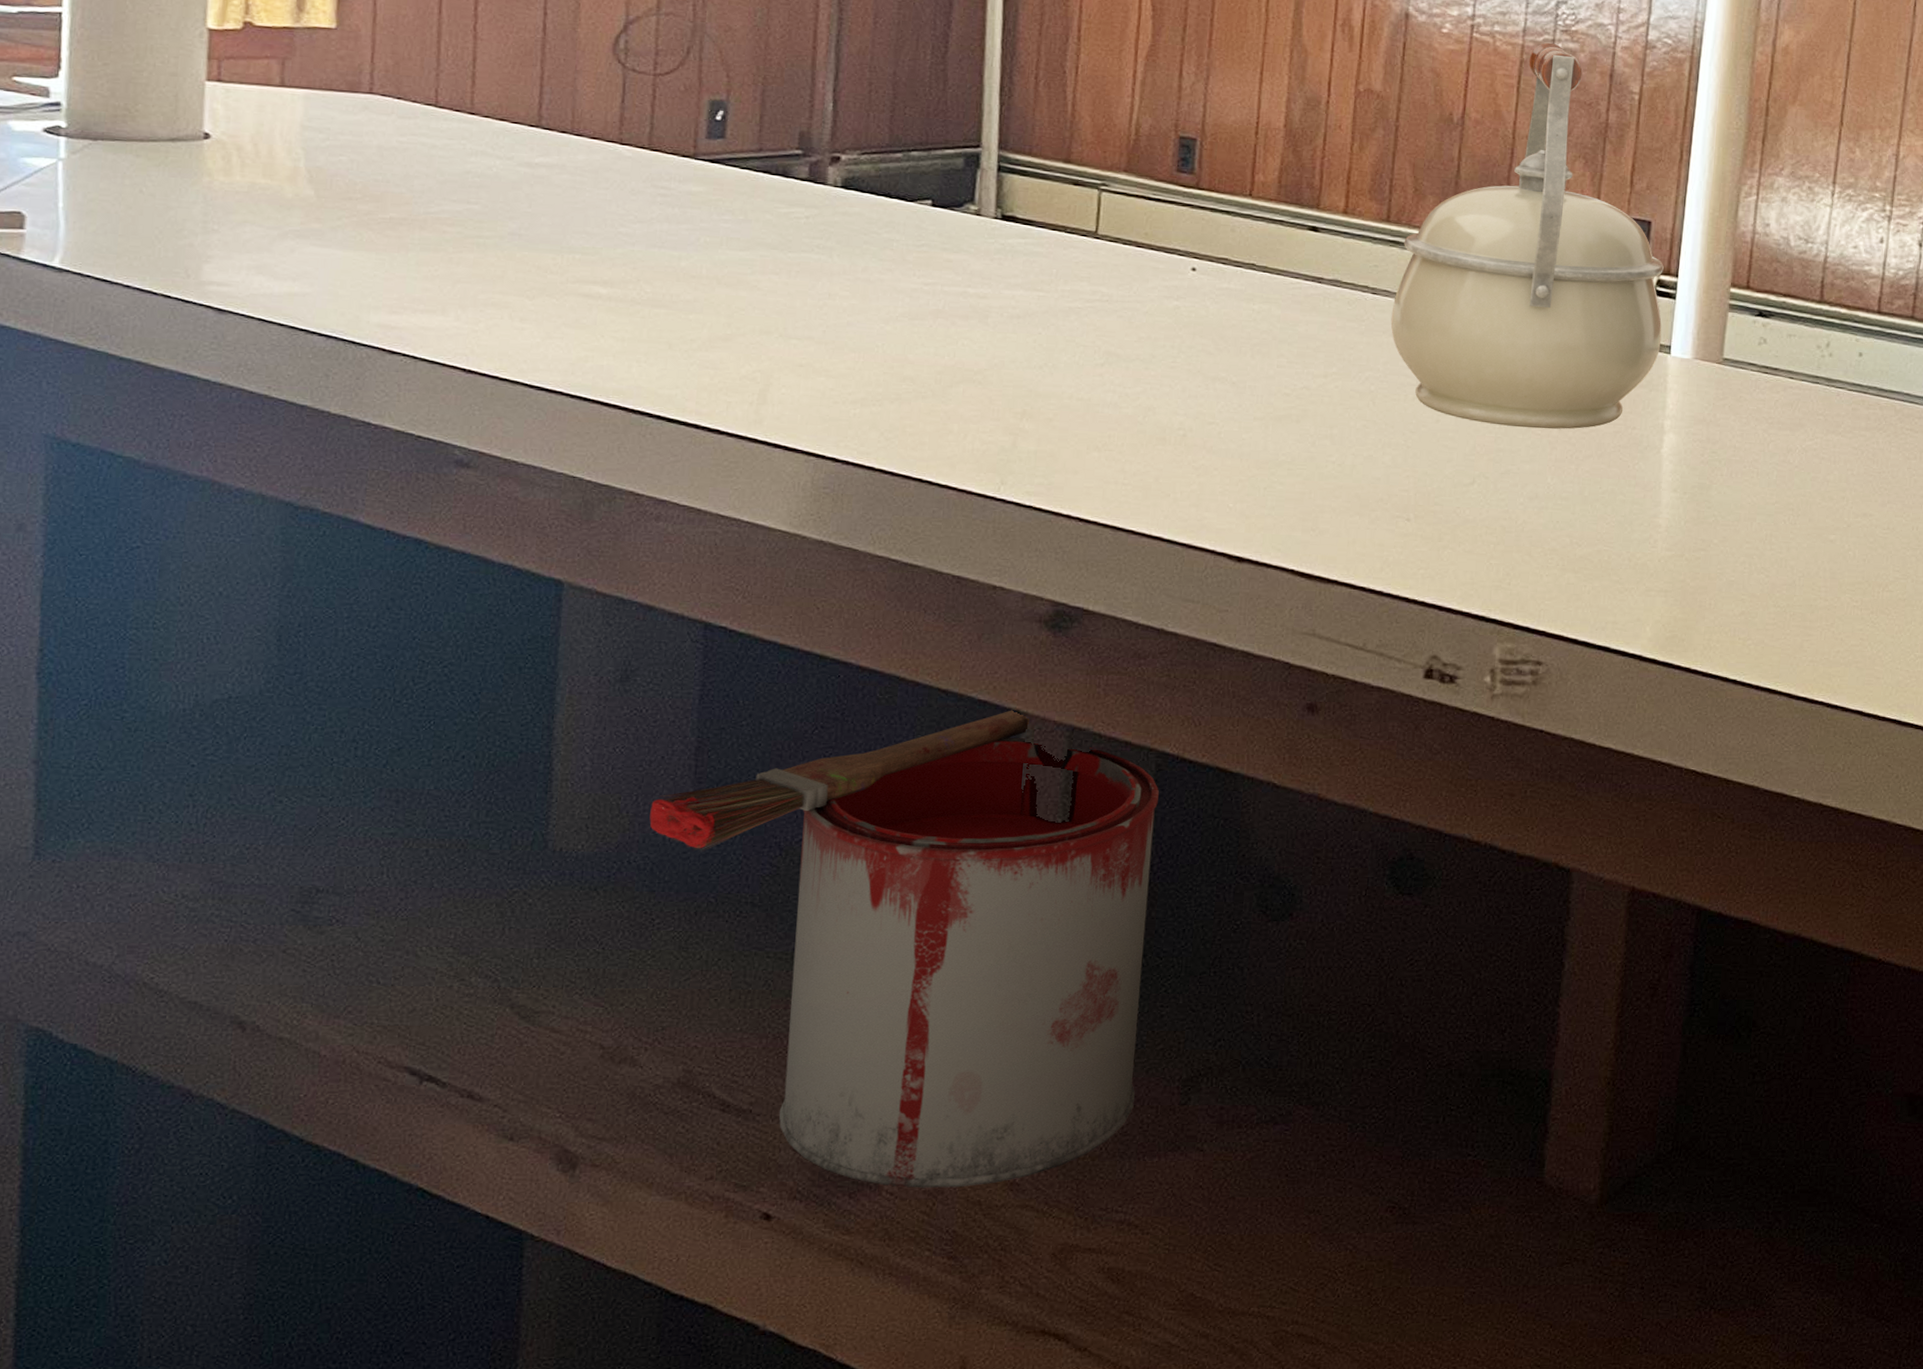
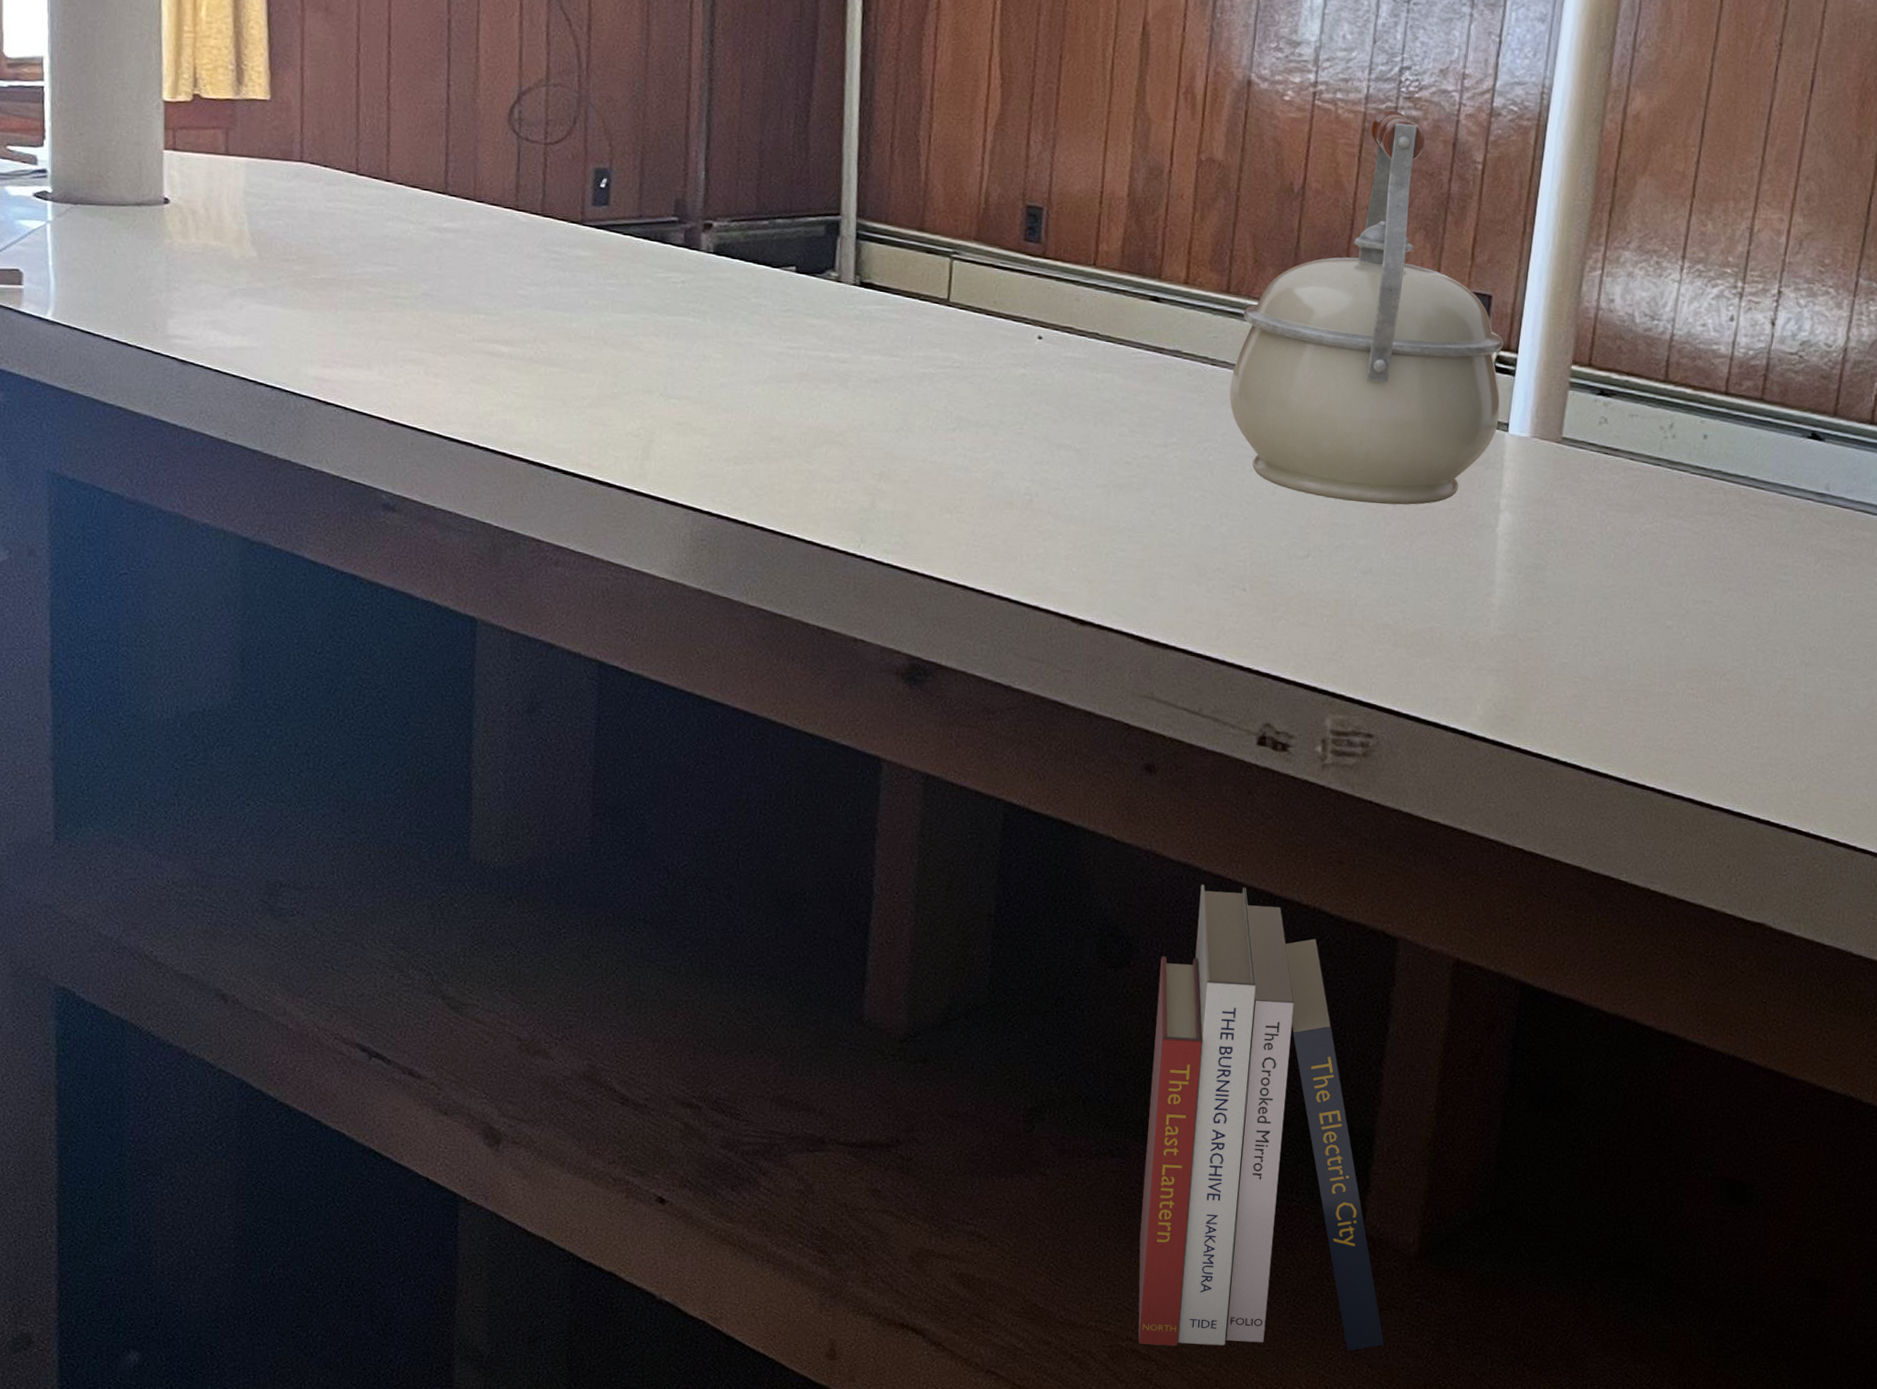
paint can: present [649,709,1159,1188] -> none [554,755,1006,1190]
books: none [1304,827,1567,1326] -> present [1138,885,1384,1351]

